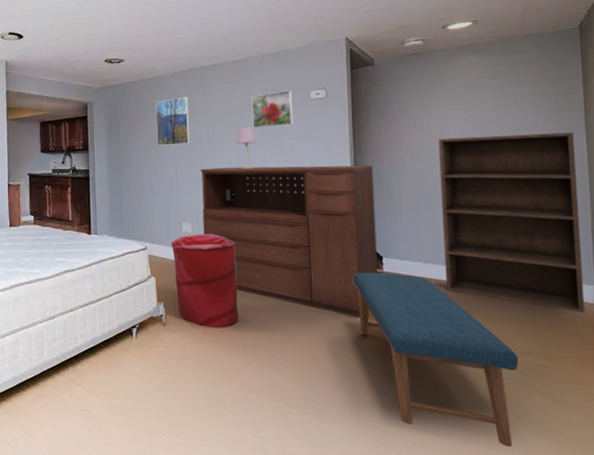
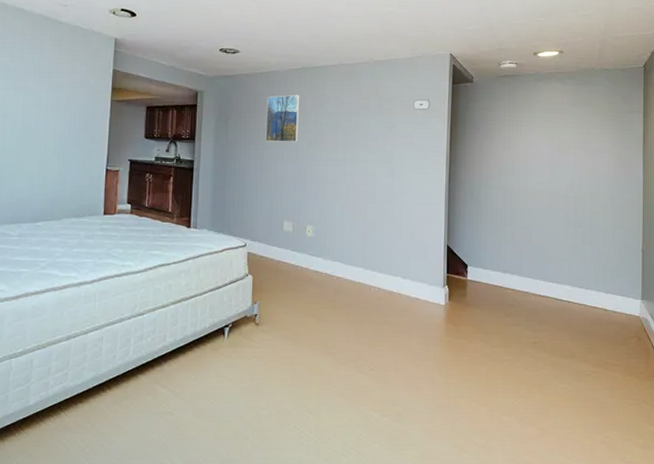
laundry hamper: present [171,233,239,328] -> none [271,233,333,330]
dresser: present [200,165,378,317] -> none [304,168,465,323]
table lamp: present [237,126,256,169] -> none [343,130,361,172]
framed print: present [251,90,294,129] -> none [359,98,398,133]
bench: present [354,273,519,446] -> none [441,280,576,448]
bookshelf: present [438,132,585,313] -> none [520,156,634,325]

